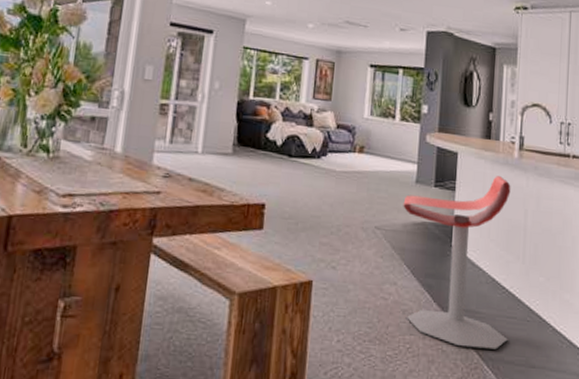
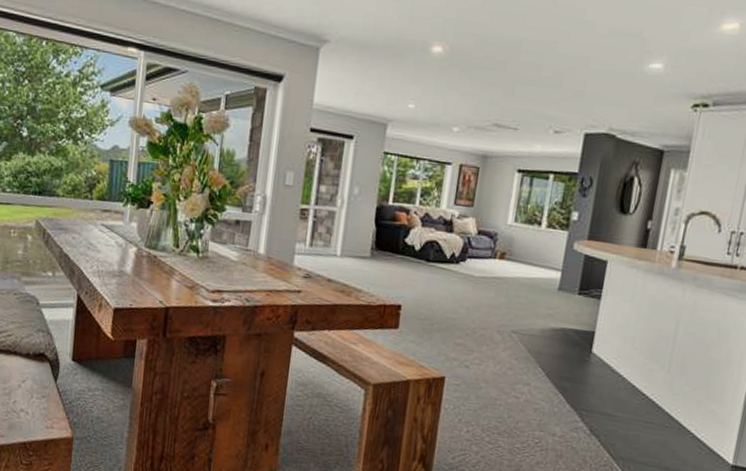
stool: present [403,176,511,350] -> none [537,286,664,451]

